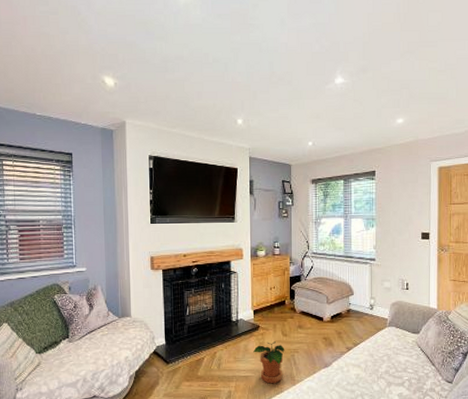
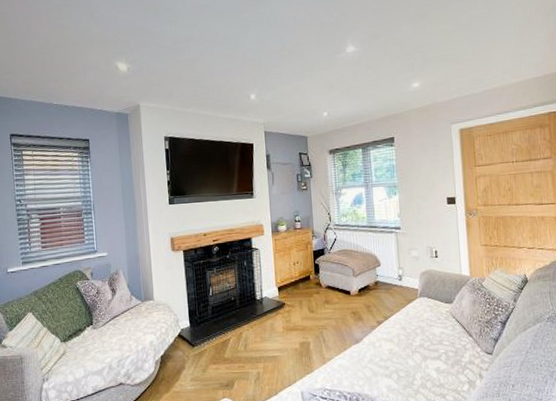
potted plant: present [253,341,285,384] -> none [280,319,313,364]

